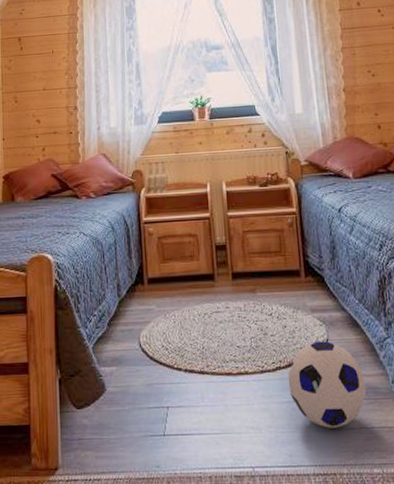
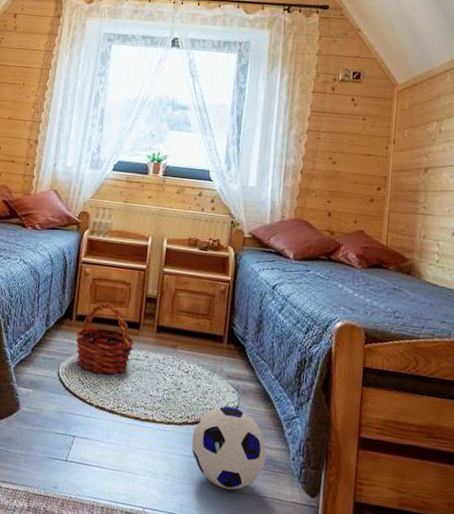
basket: none [151,259,213,336] -> present [75,302,135,376]

